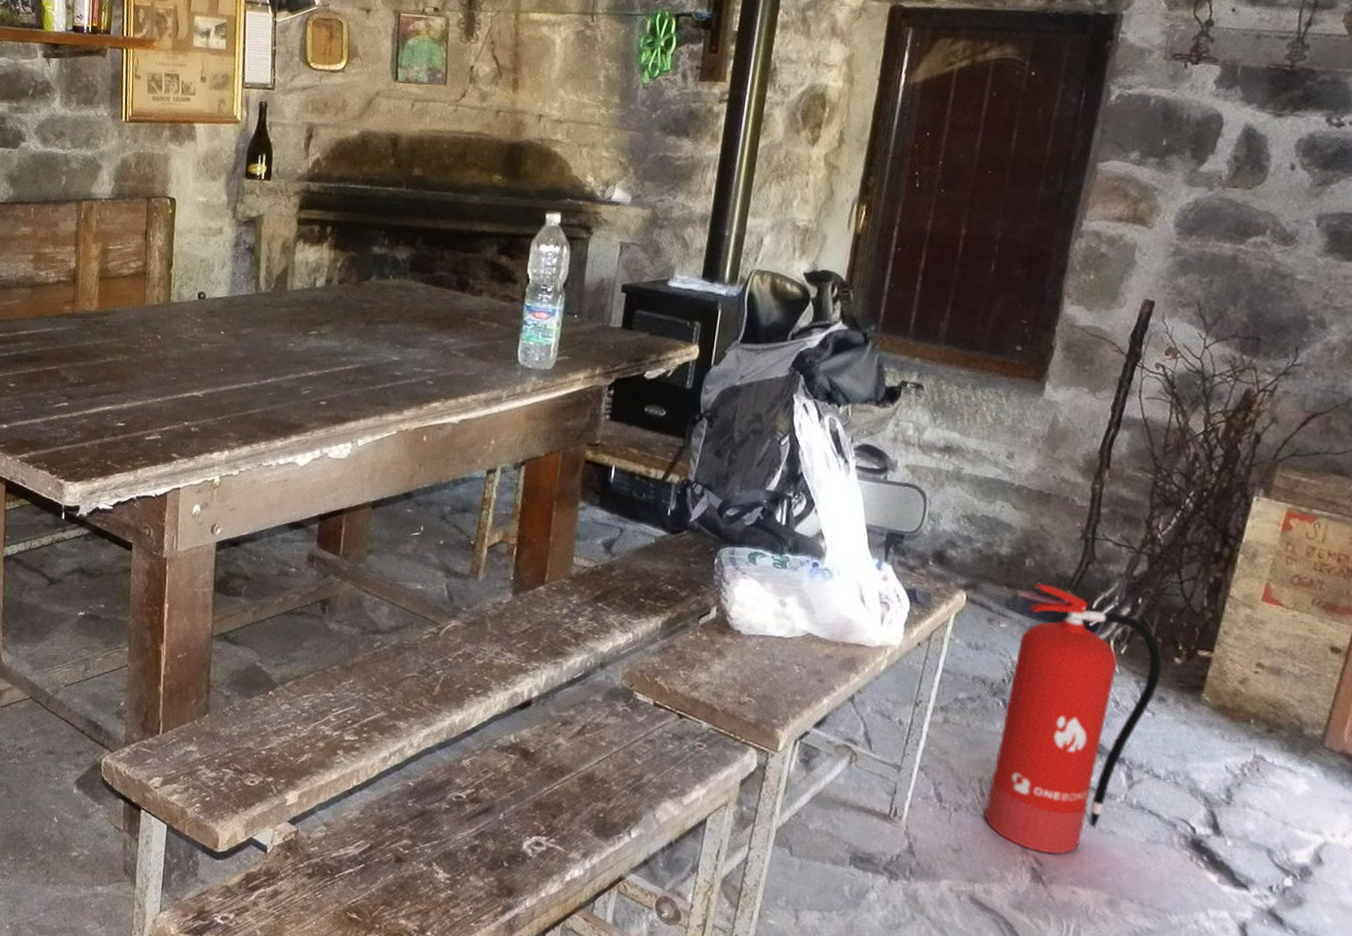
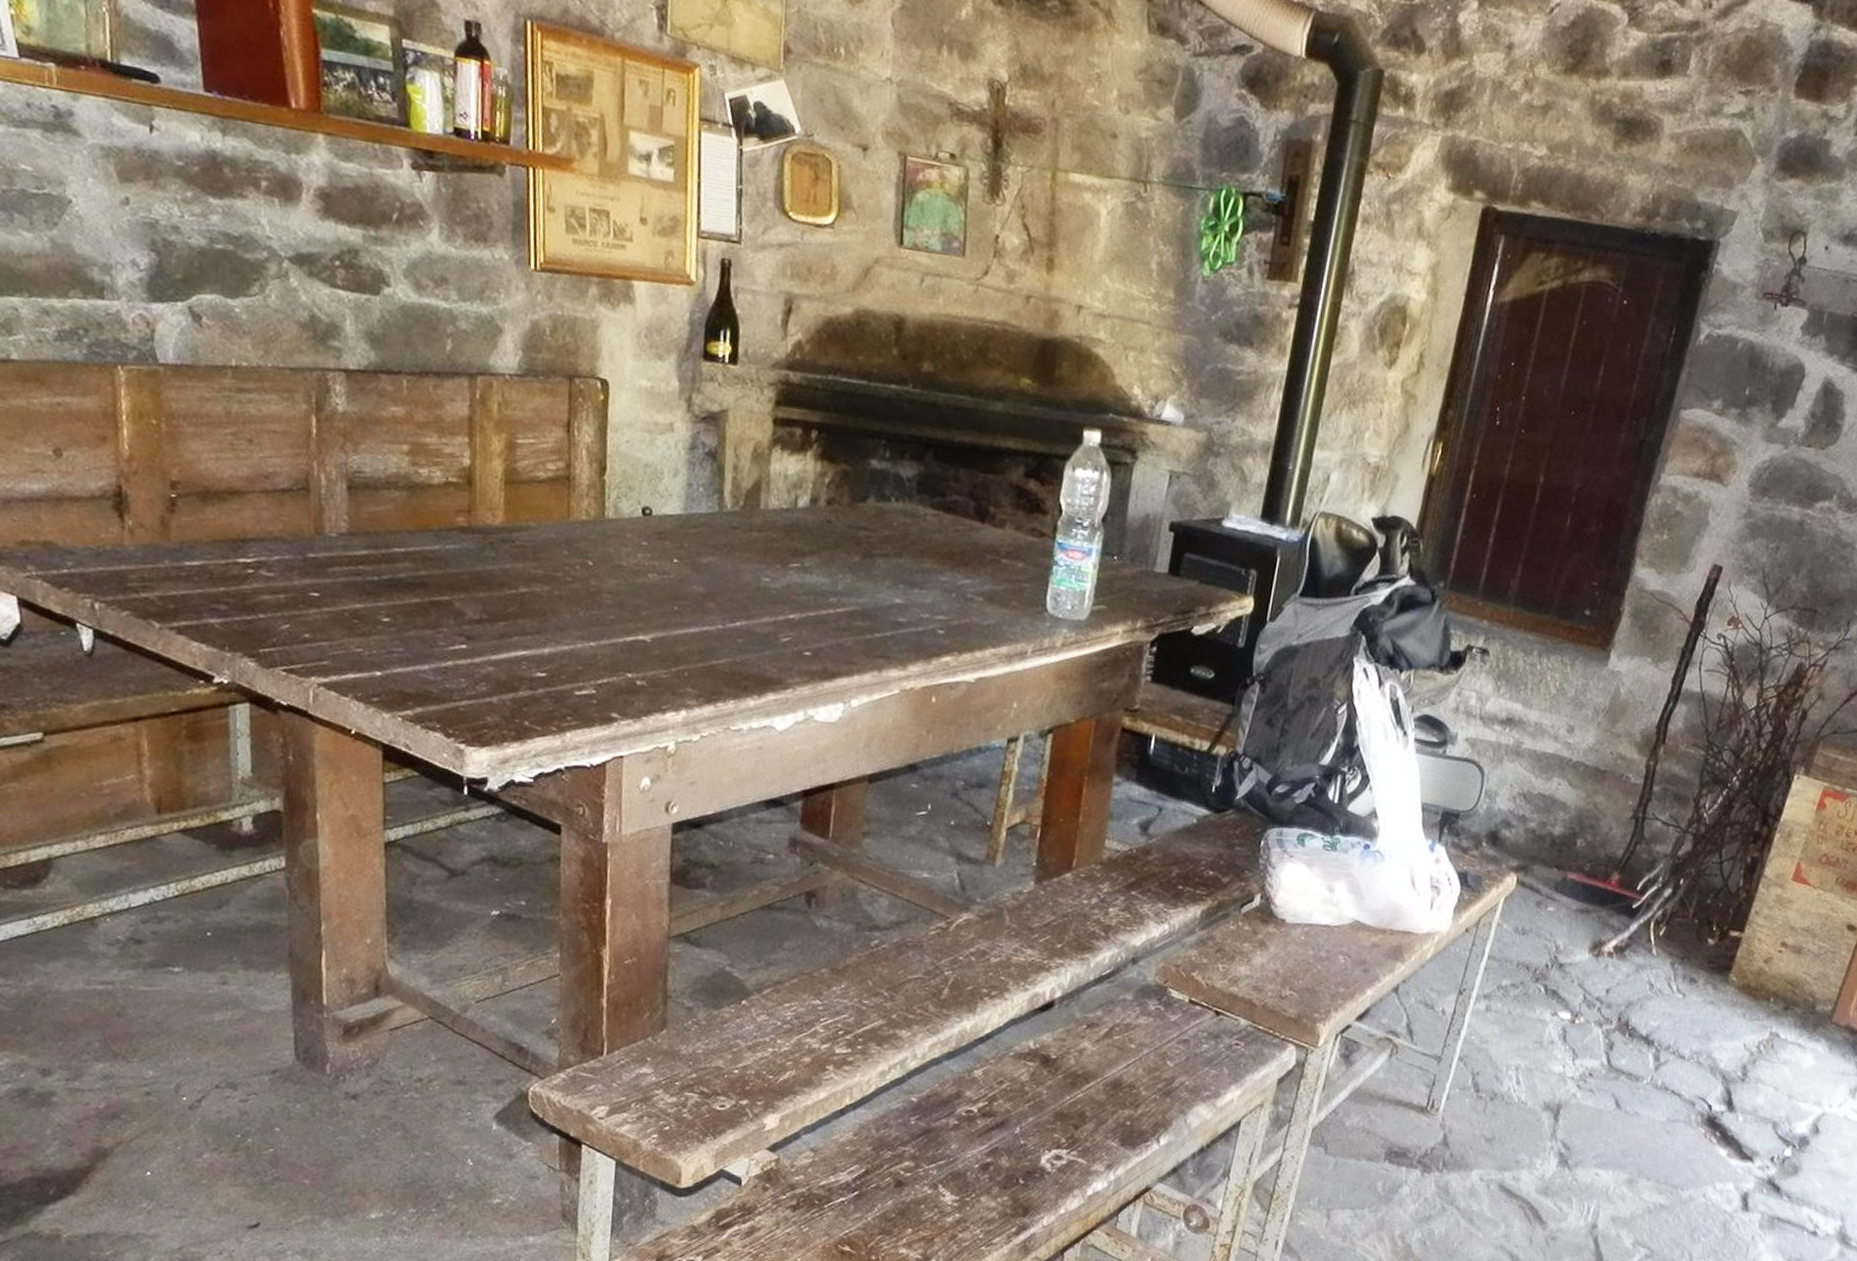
fire extinguisher: present [983,583,1162,855] -> none [1518,865,1697,1139]

